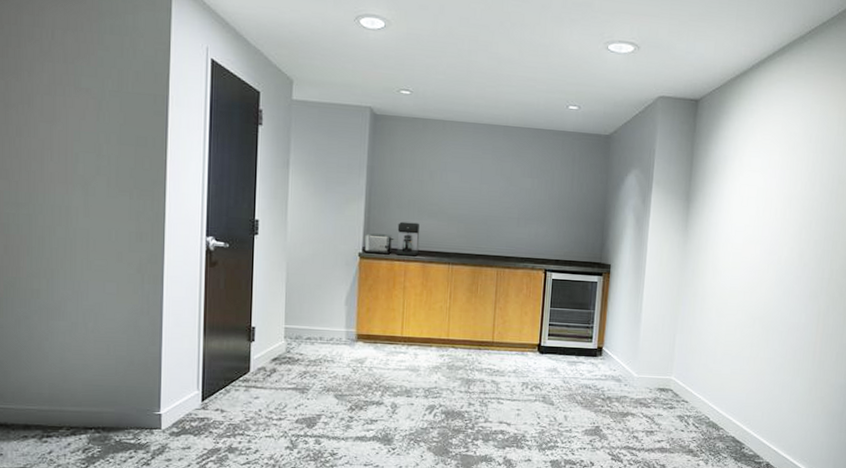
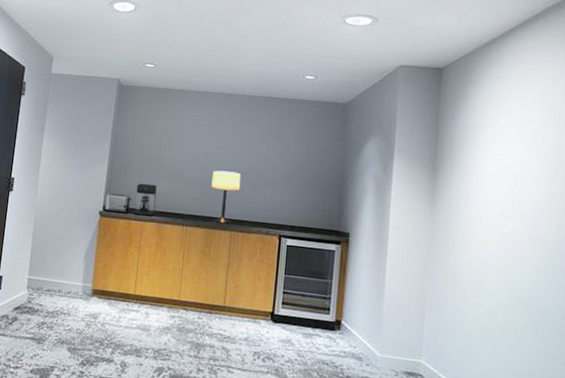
table lamp: none [476,206,506,261] -> present [211,170,241,225]

